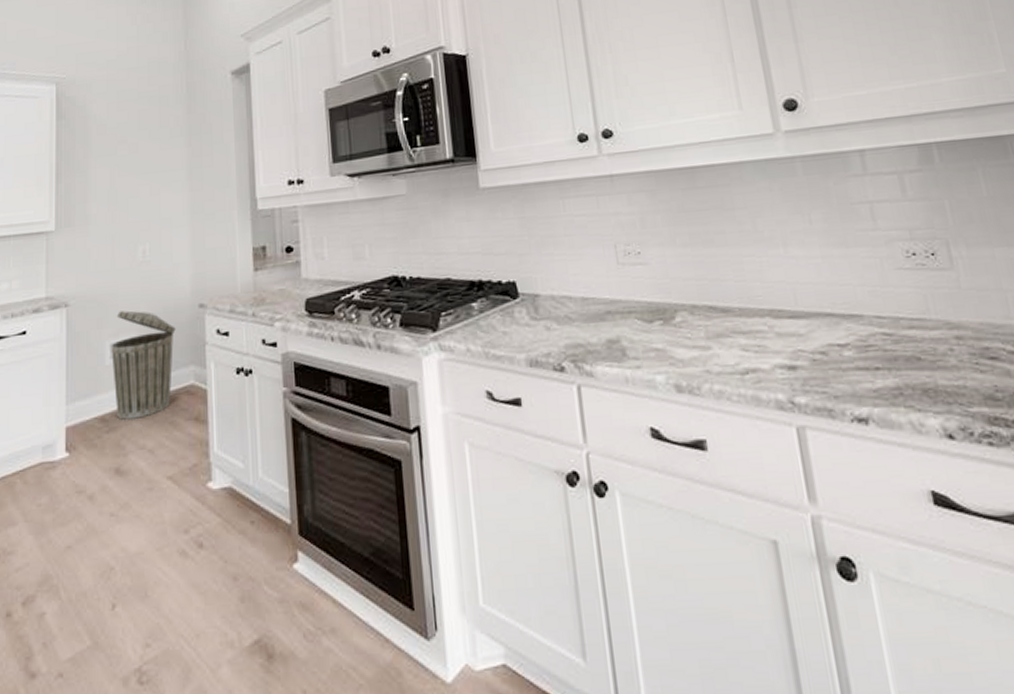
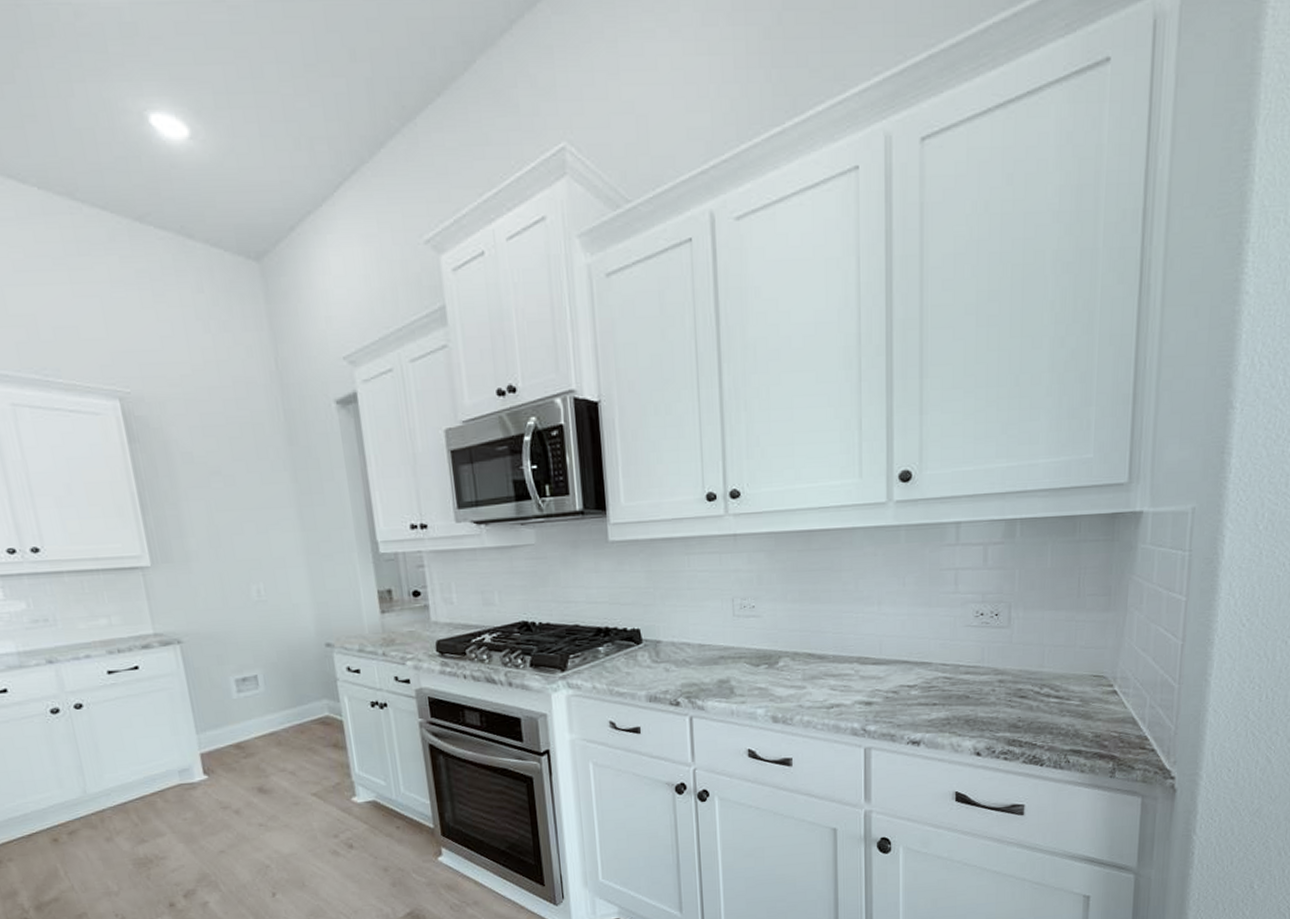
trash can: present [111,310,176,420] -> none [236,648,307,747]

